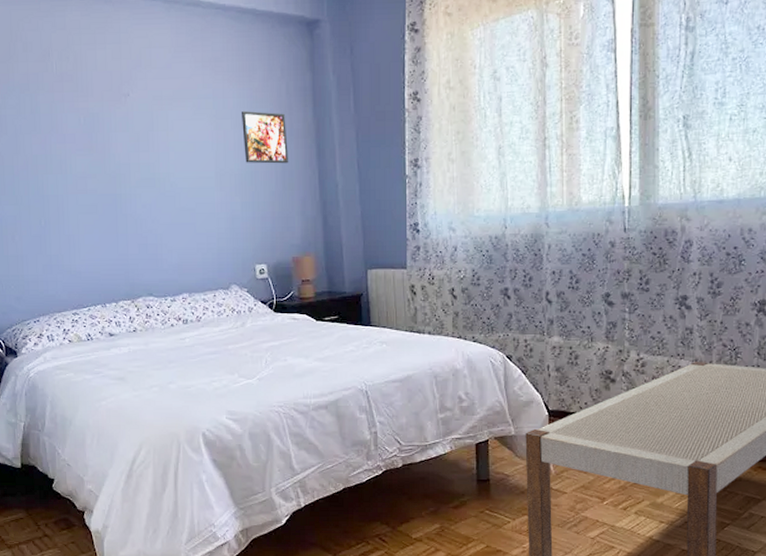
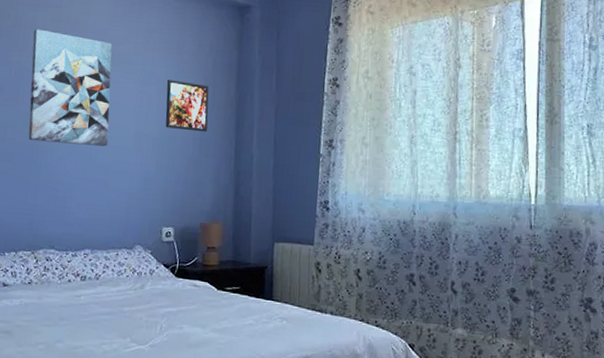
wall art: none [96,70,190,190] -> present [28,29,112,147]

